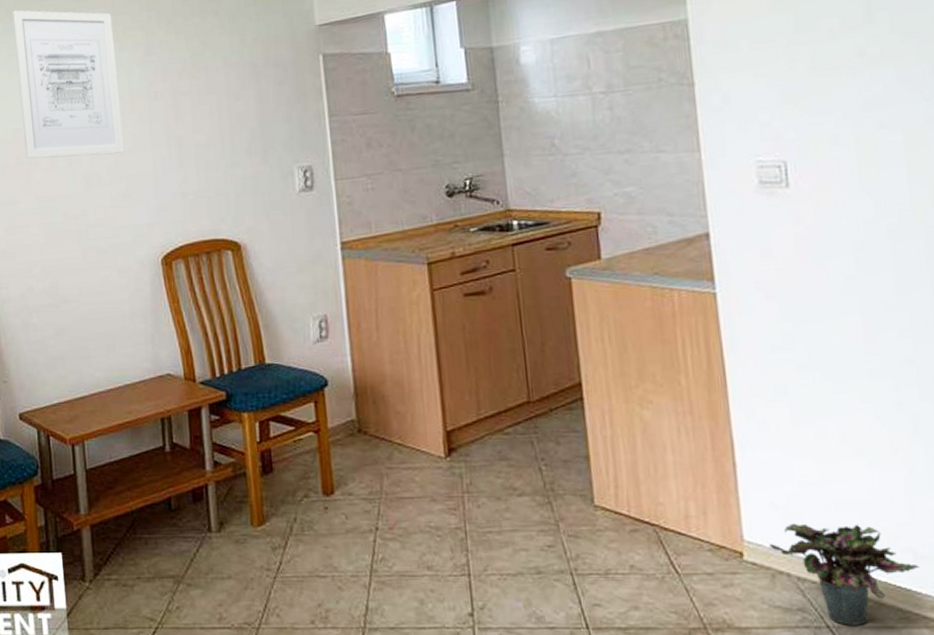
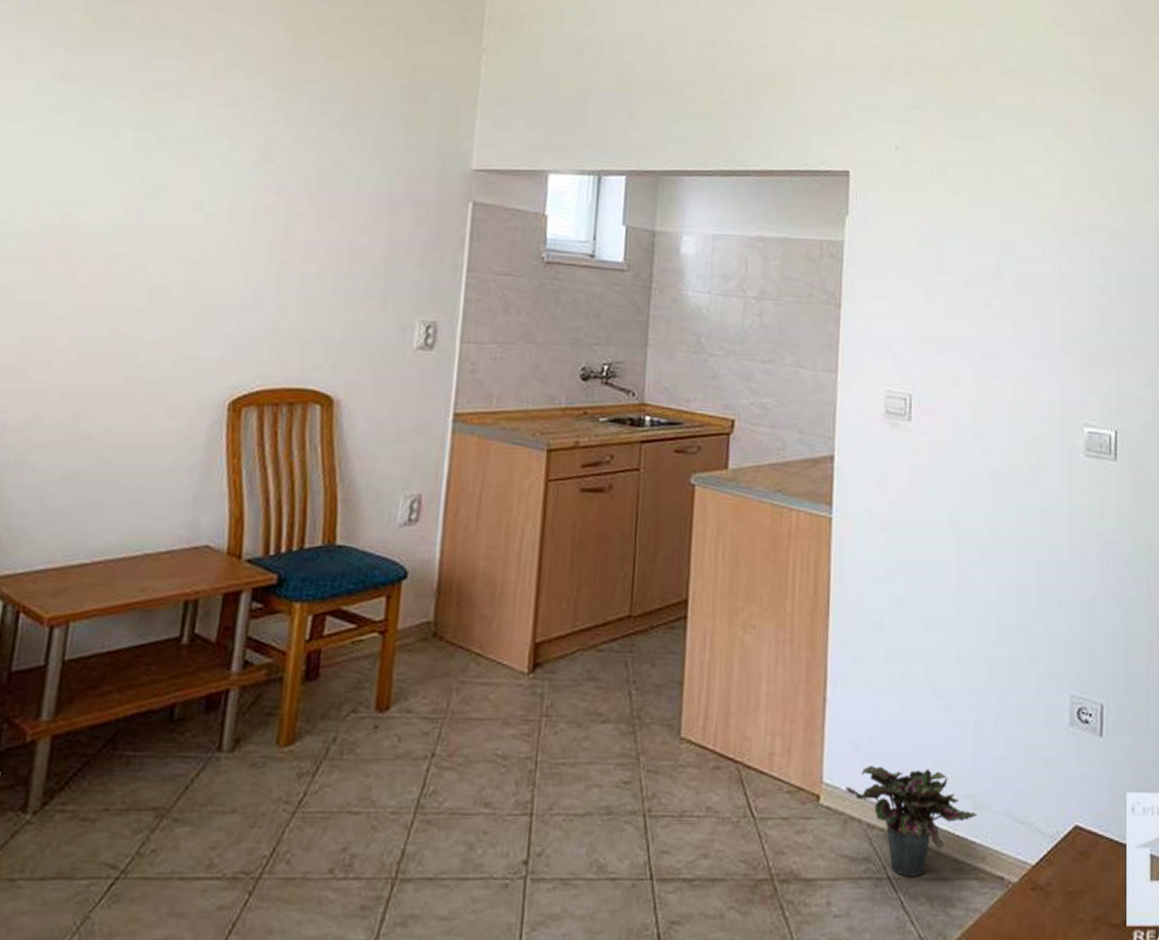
wall art: present [12,10,125,159] -> none [72,73,228,270]

